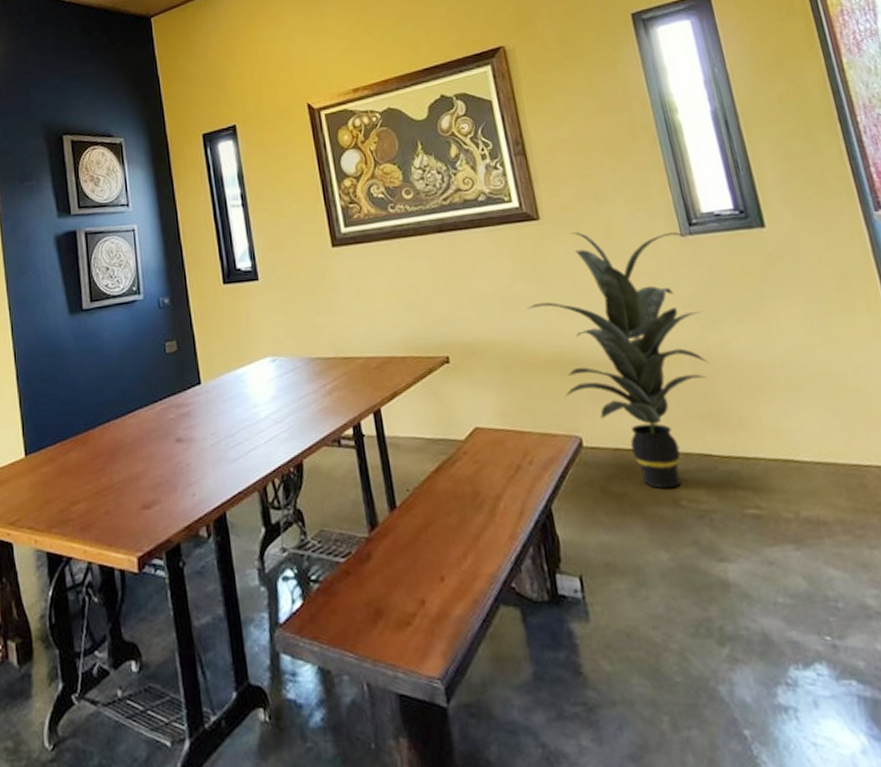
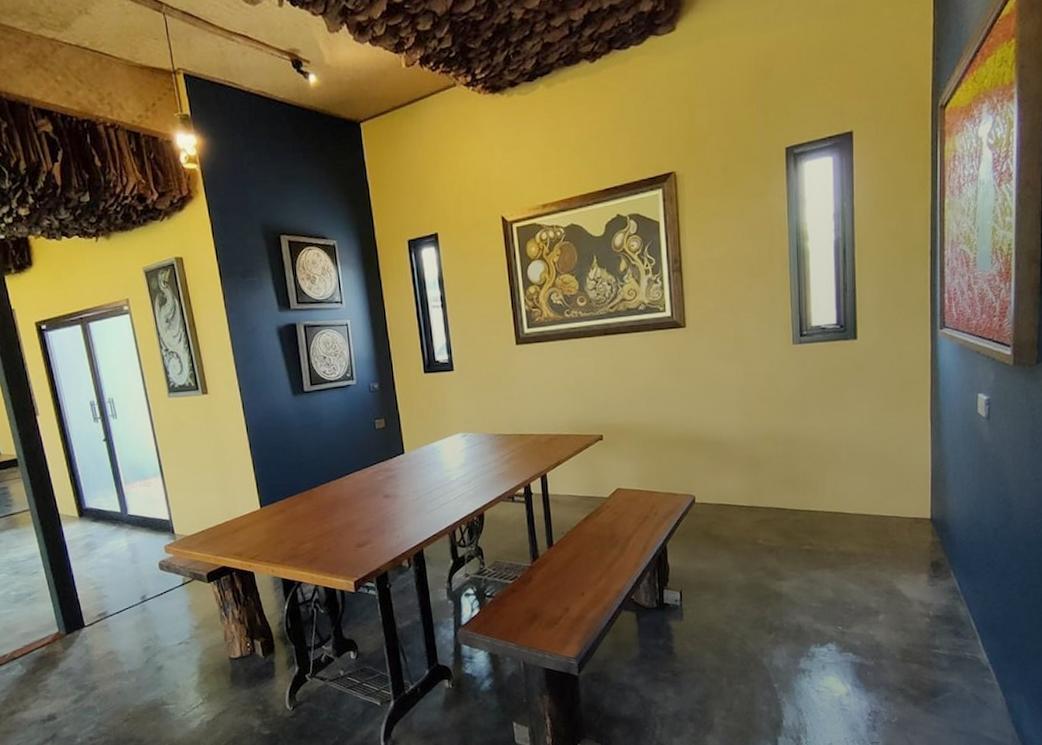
indoor plant: present [526,232,708,489] -> none [667,339,797,532]

